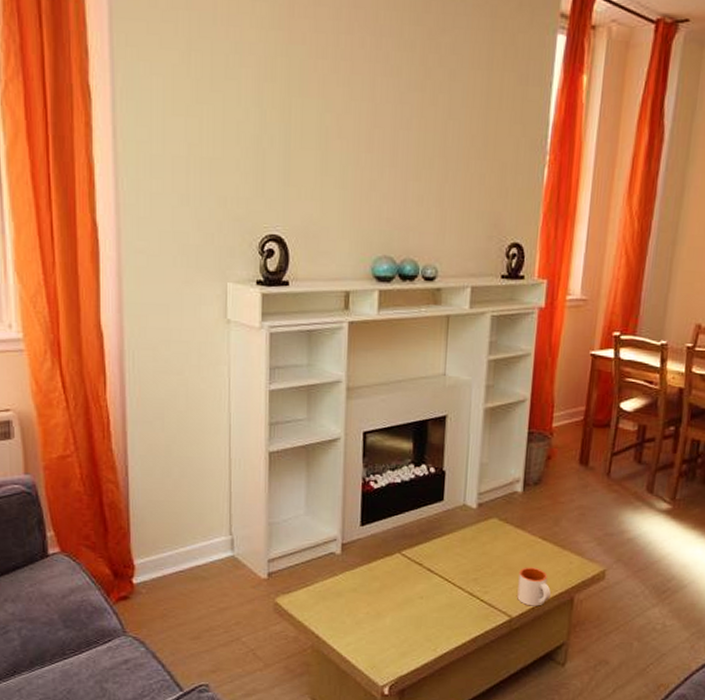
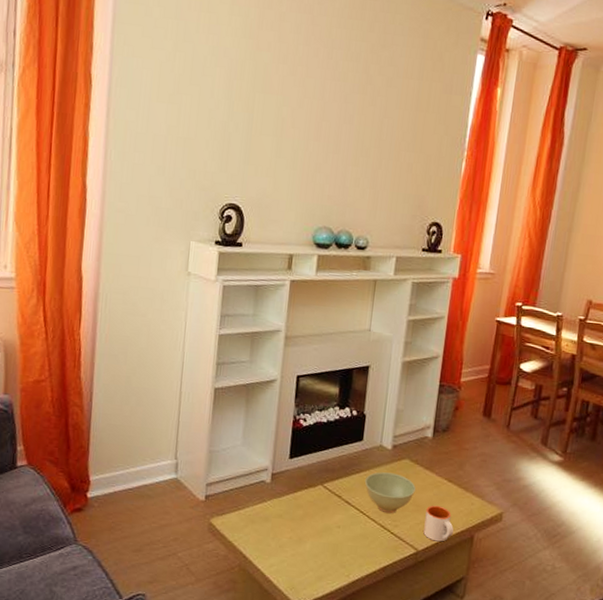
bowl: none [447,534,506,579] -> present [364,472,416,513]

